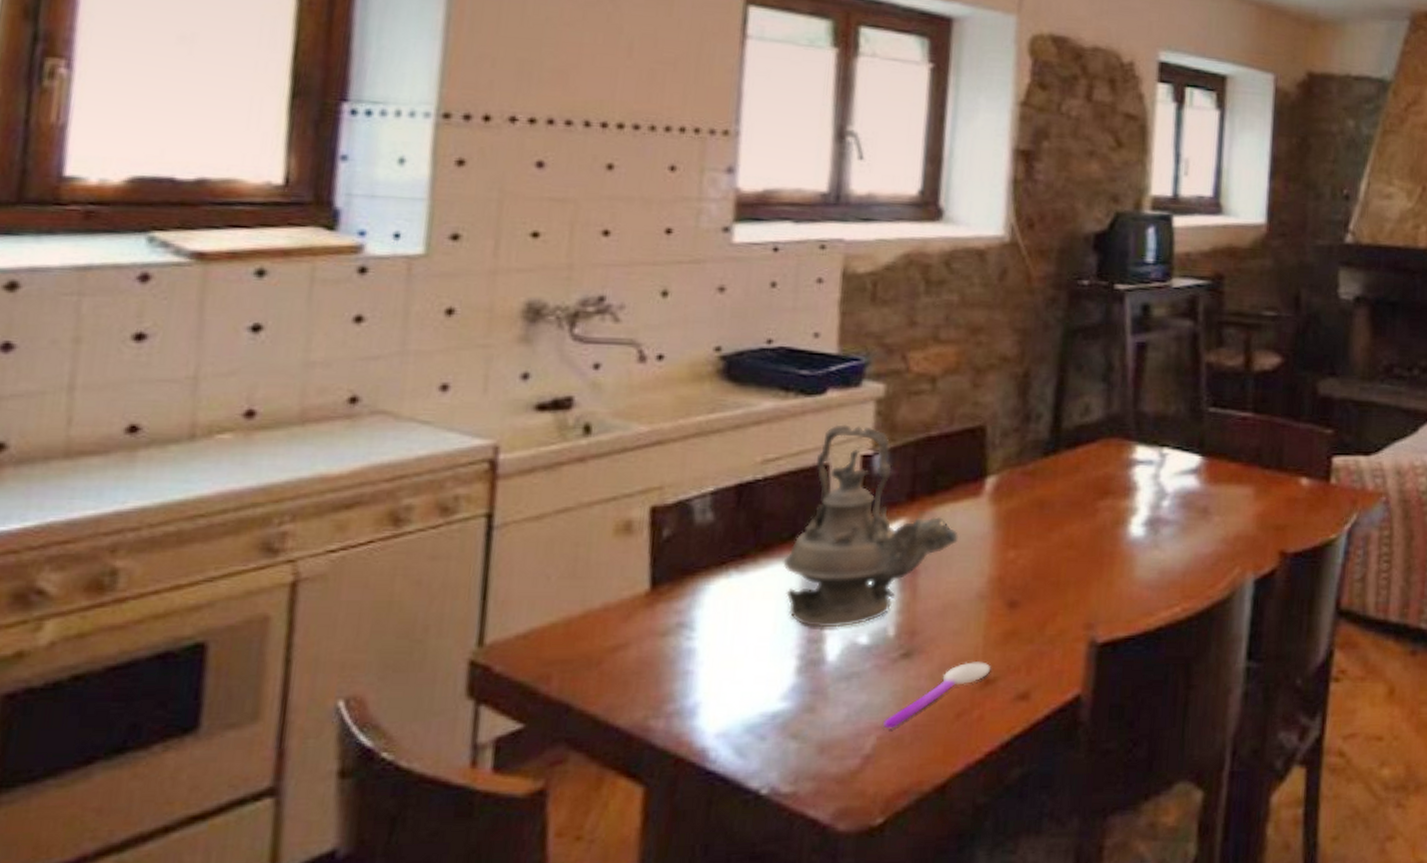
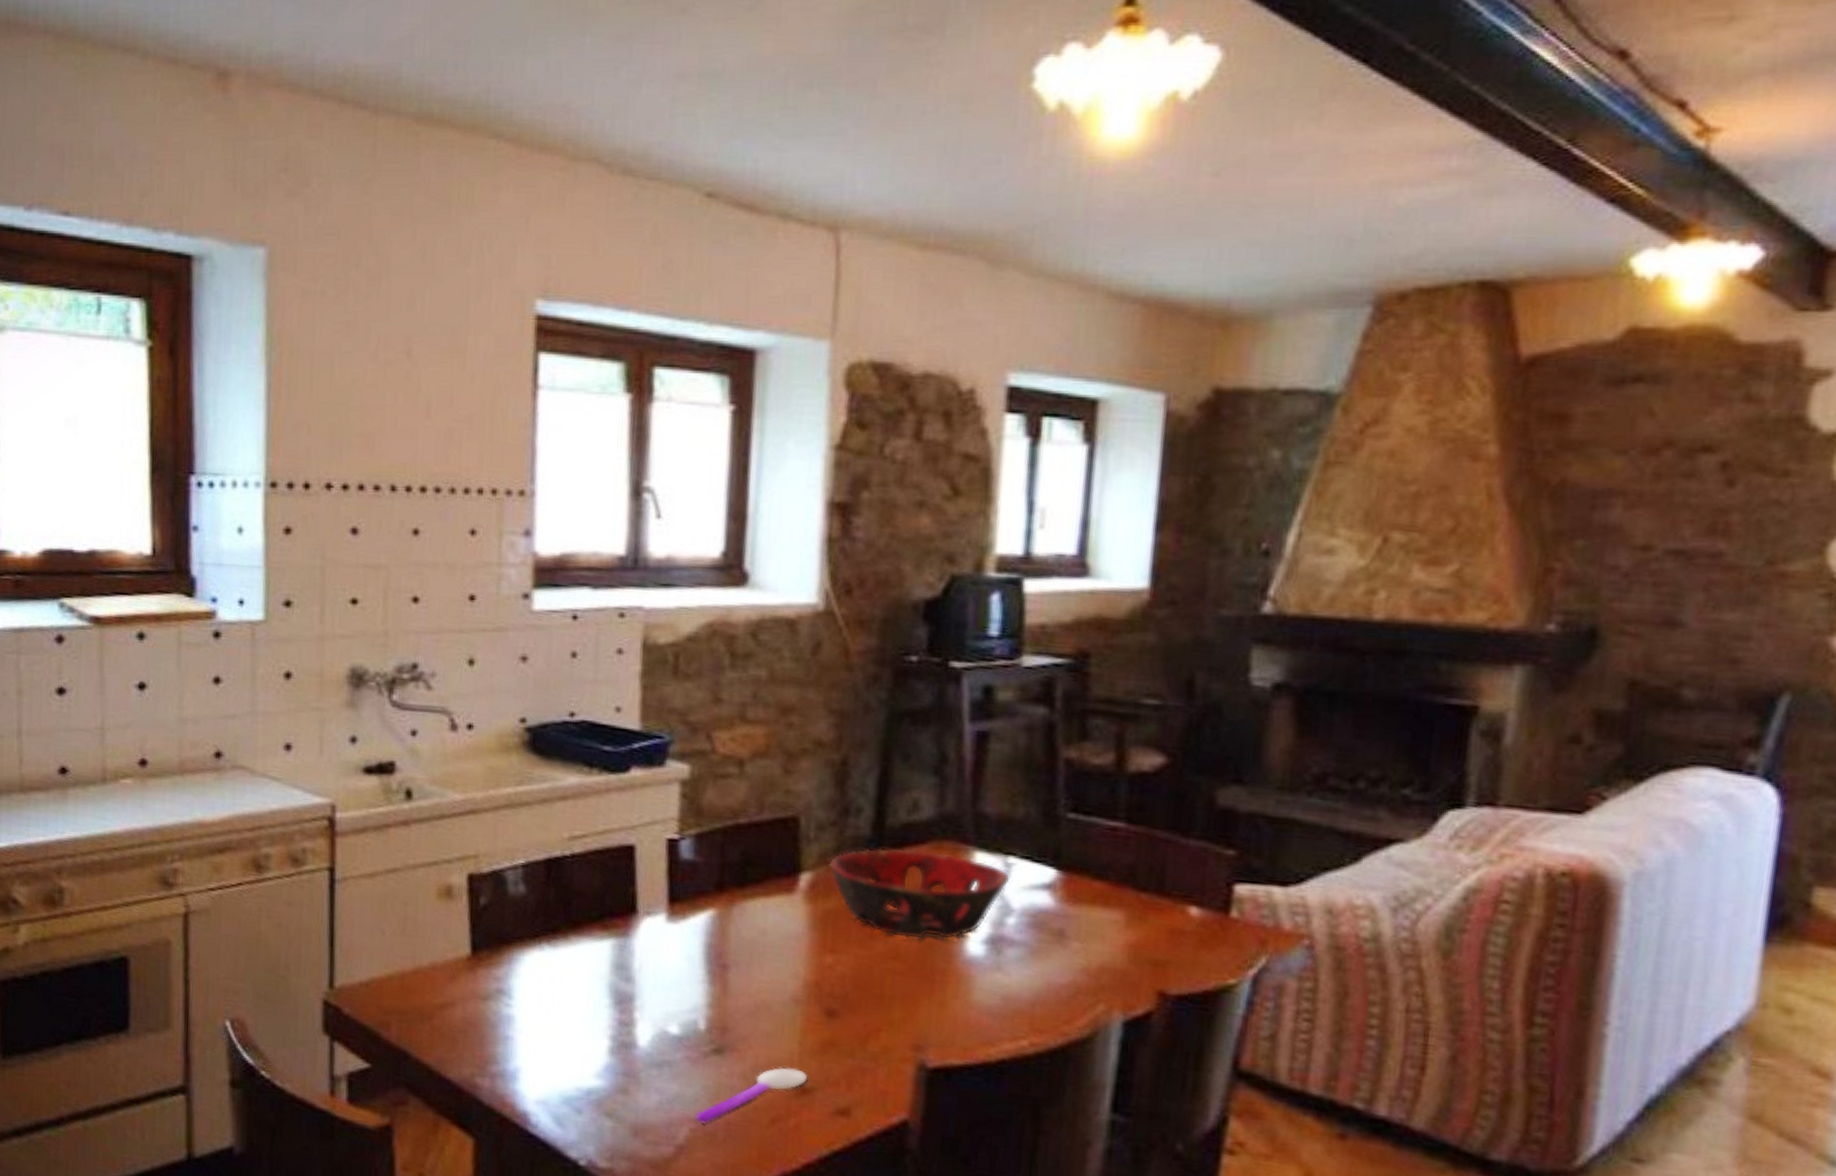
teapot: present [782,424,959,628] -> none [592,805,772,1014]
decorative bowl: none [1011,448,1165,528] -> present [828,848,1011,939]

